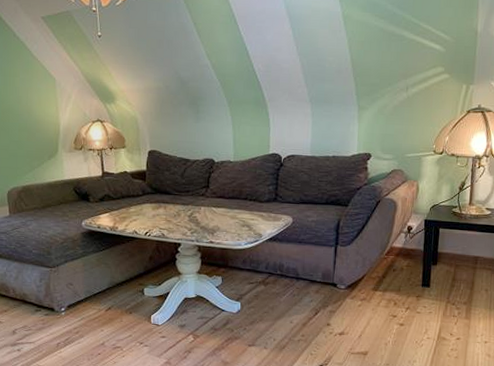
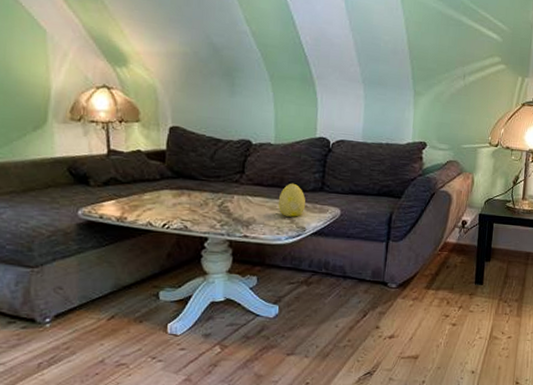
decorative egg: none [238,195,262,225] -> present [278,183,306,217]

